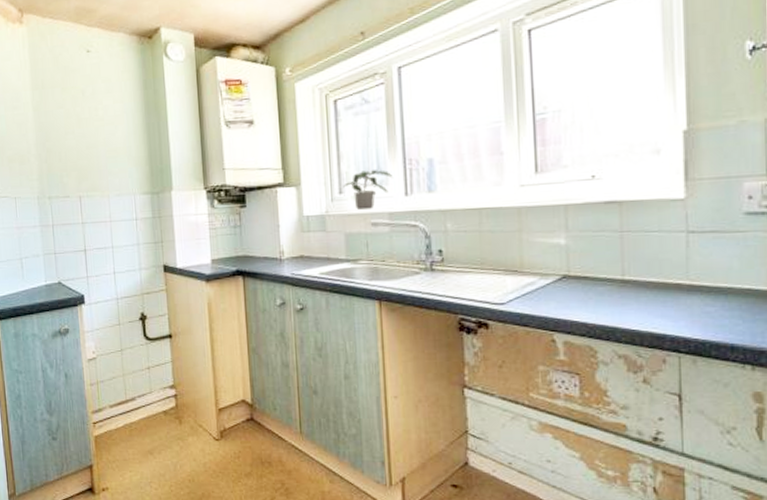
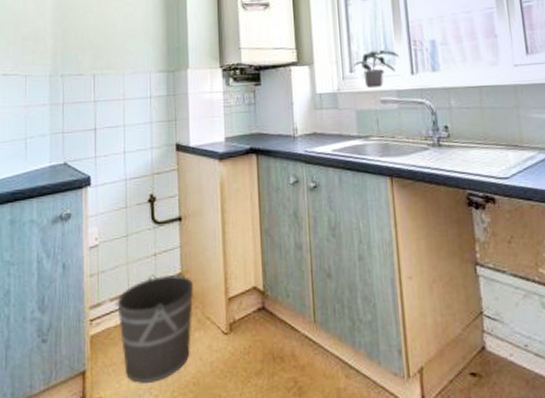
bucket: none [114,385,187,478] -> present [114,274,194,383]

